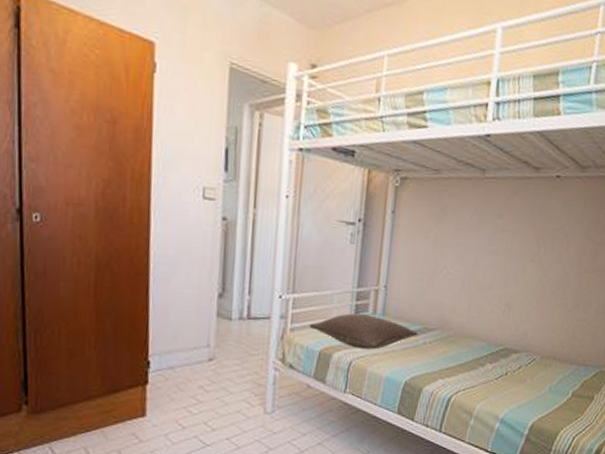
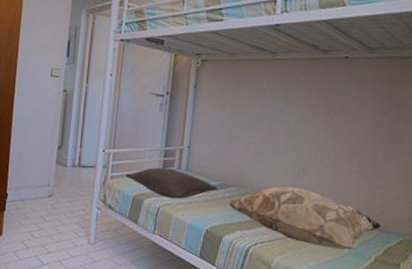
decorative pillow: none [429,325,581,388] -> present [228,186,382,250]

